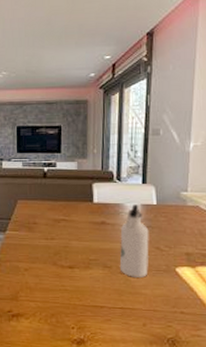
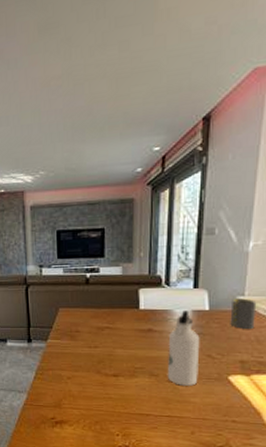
mug: none [175,194,199,223] -> present [230,298,257,329]

